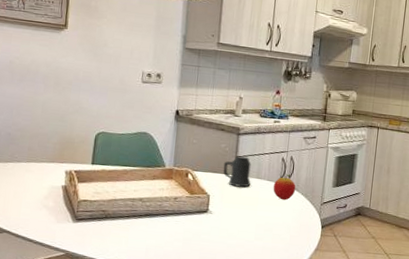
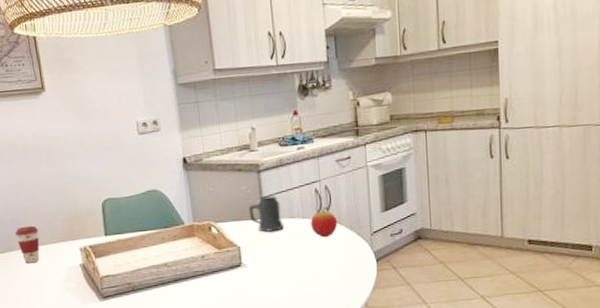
coffee cup: none [7,142,30,177] -> present [15,225,40,264]

